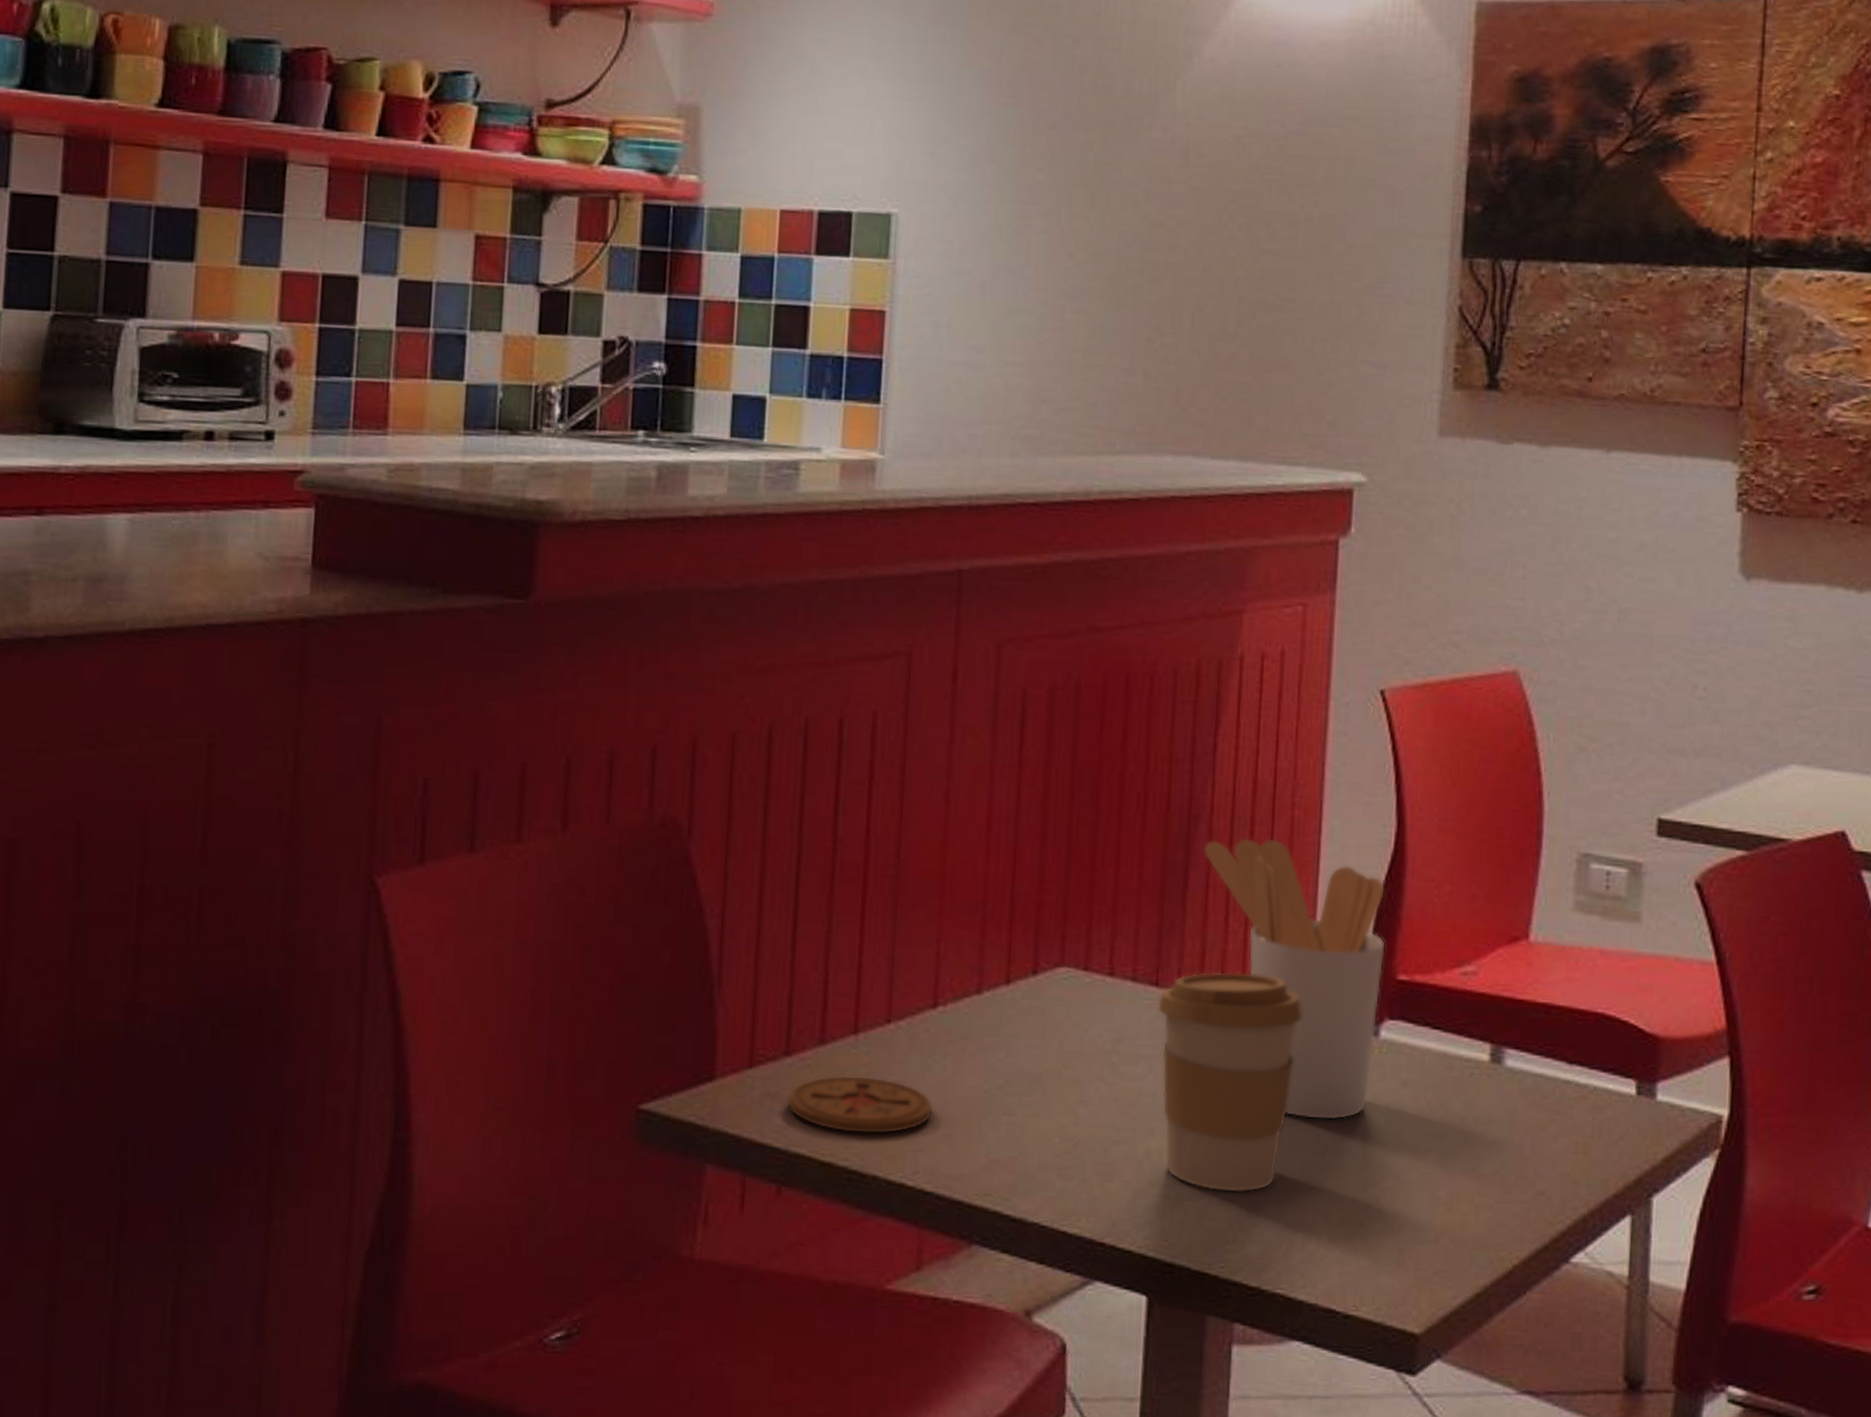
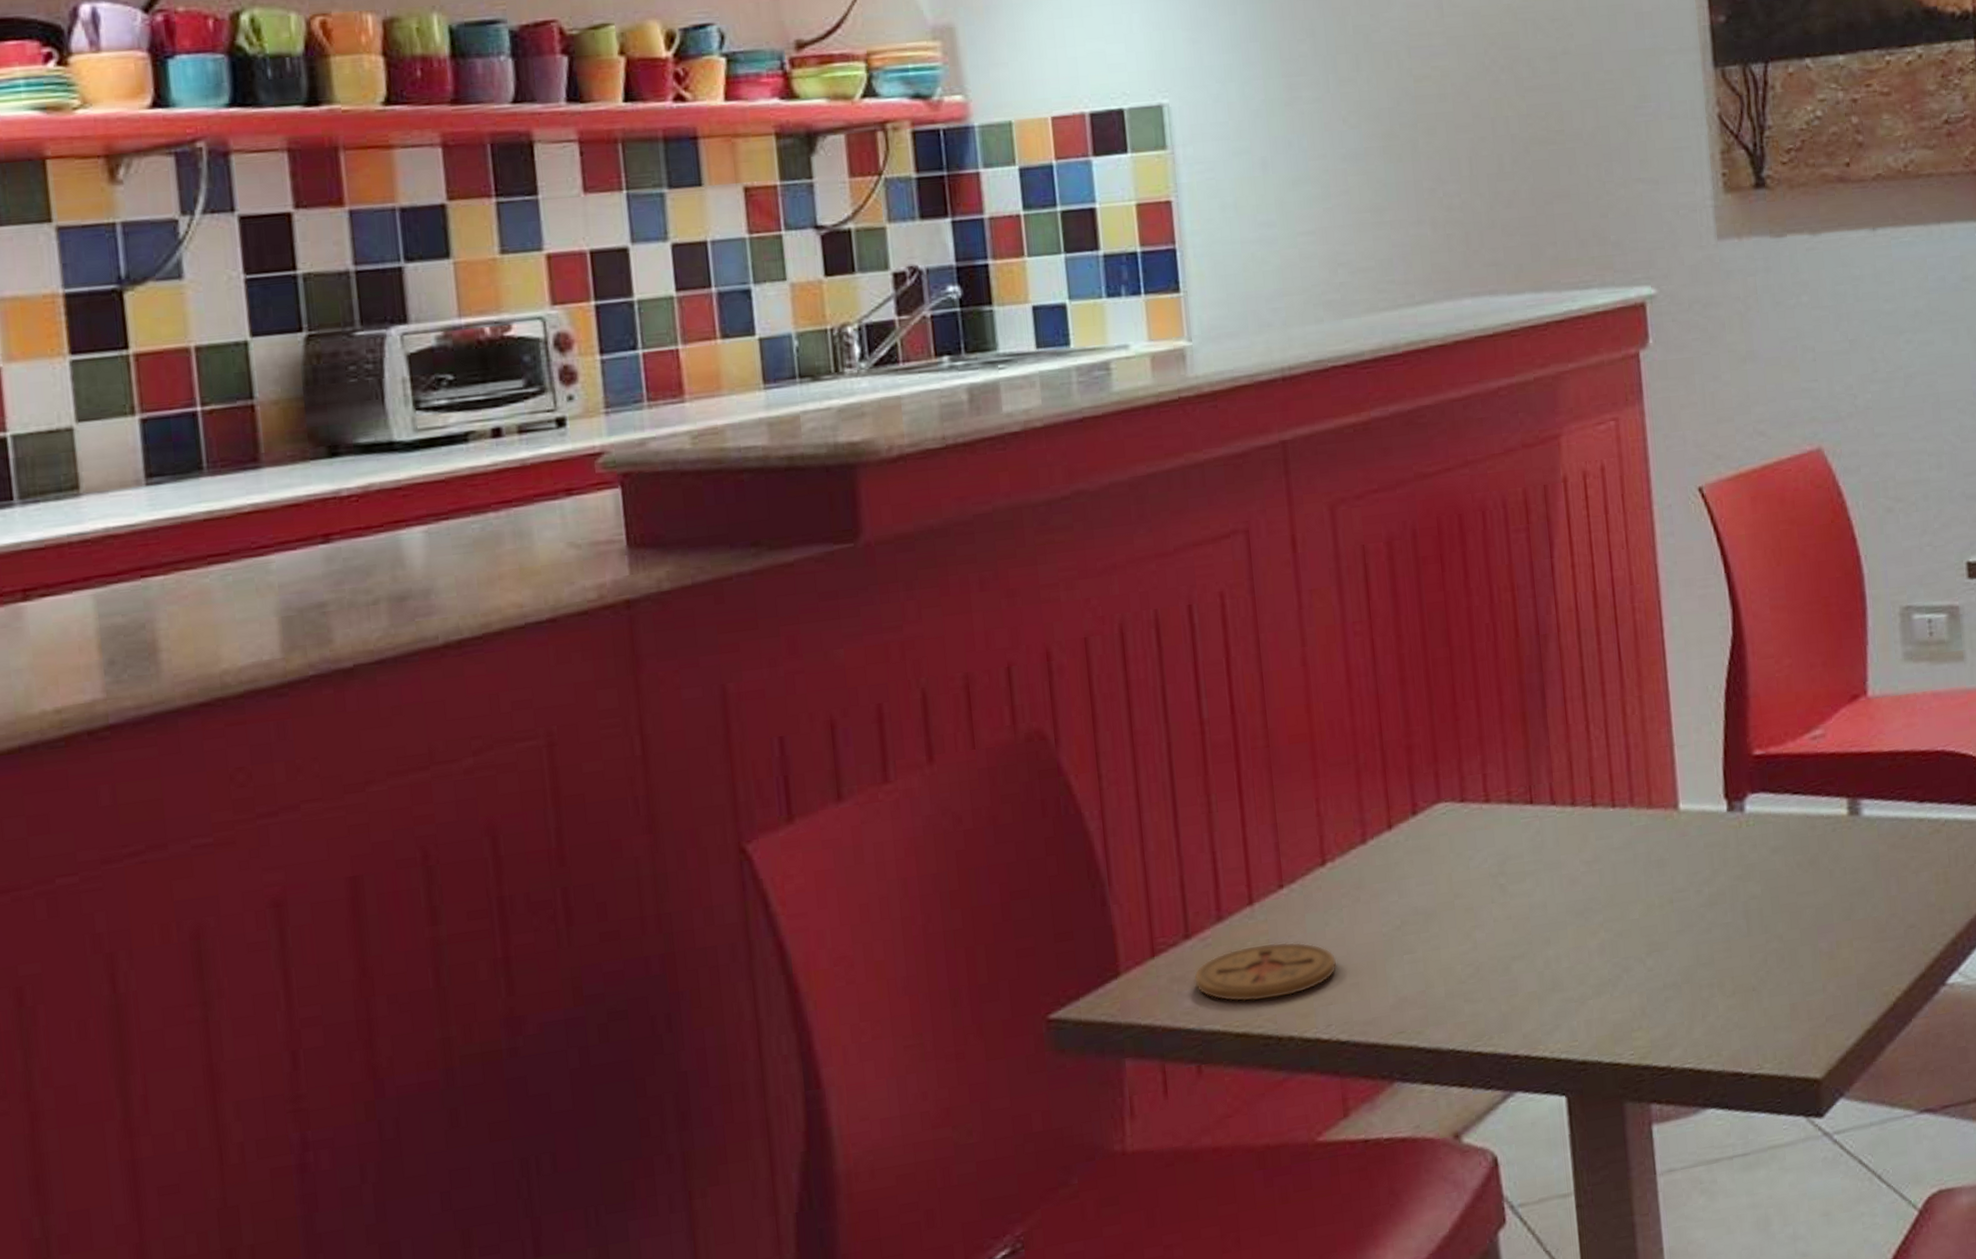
coffee cup: present [1157,971,1302,1193] -> none [1534,774,1671,986]
utensil holder: present [1204,837,1386,1121] -> none [1557,644,1743,902]

